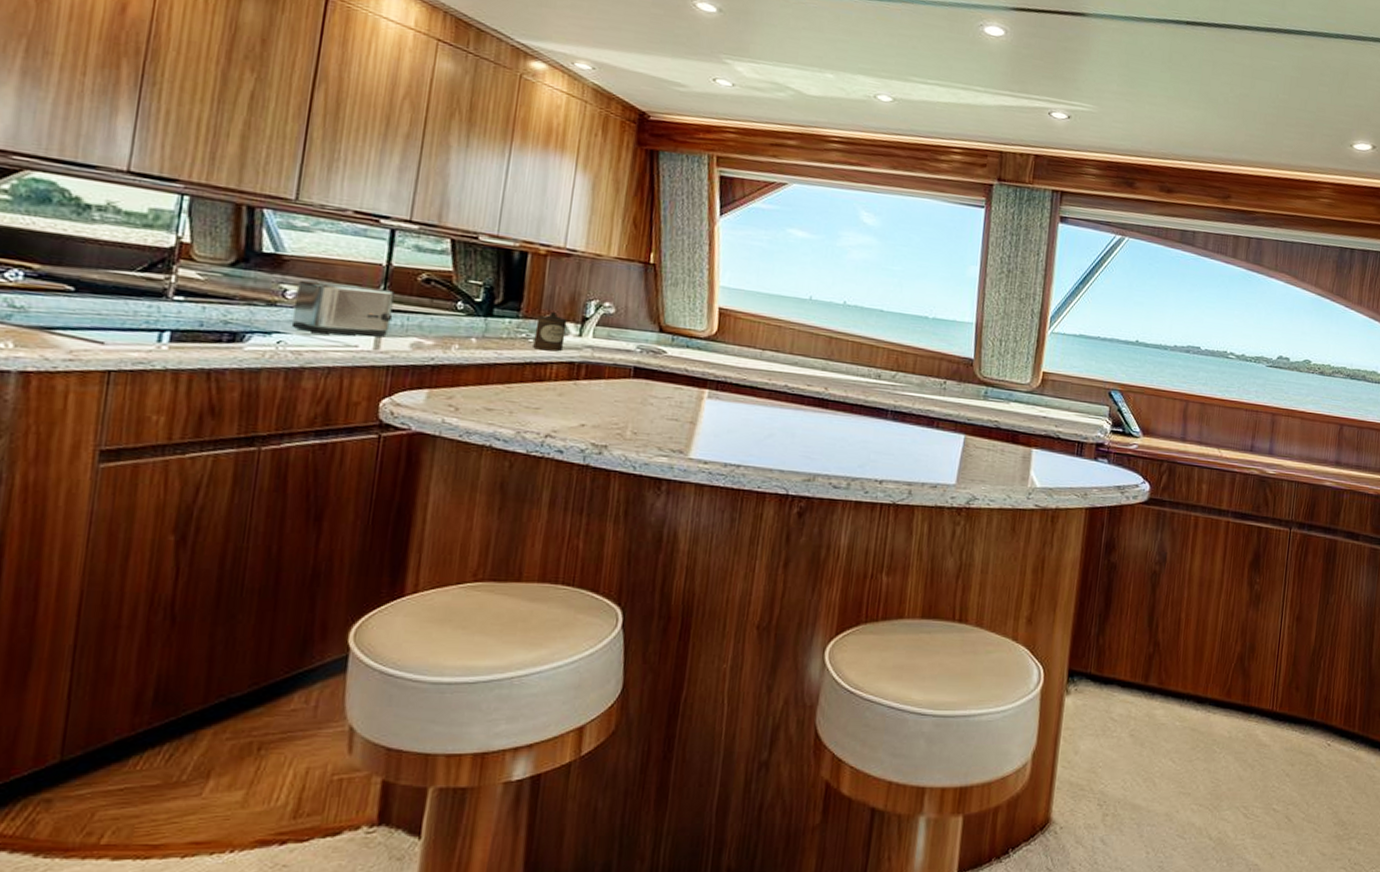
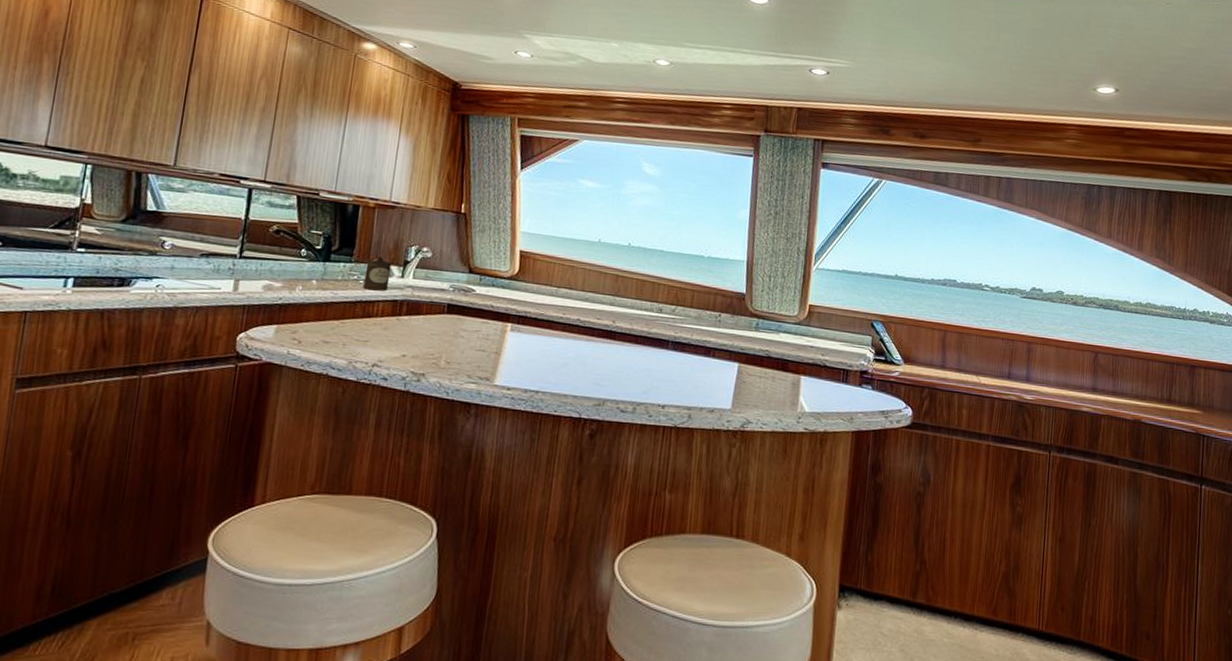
toaster: present [291,280,395,337] -> none [168,233,251,281]

